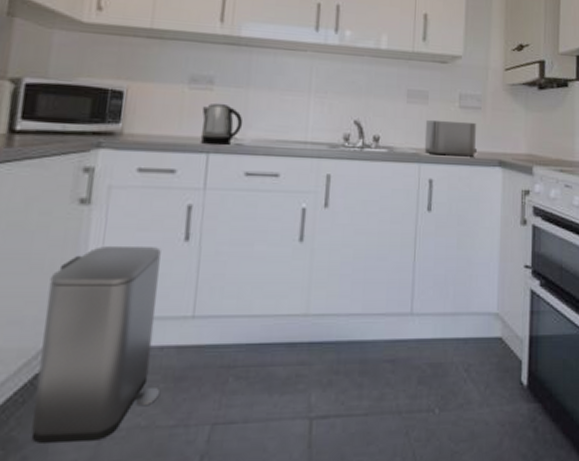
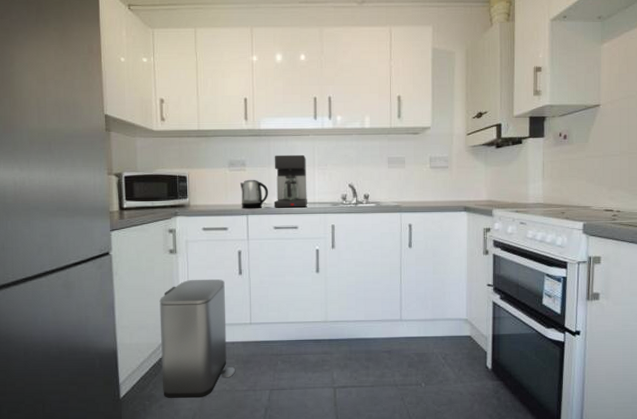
coffee maker: none [248,73,300,149] -> present [274,154,307,209]
toaster: present [424,119,477,157] -> none [403,178,446,206]

